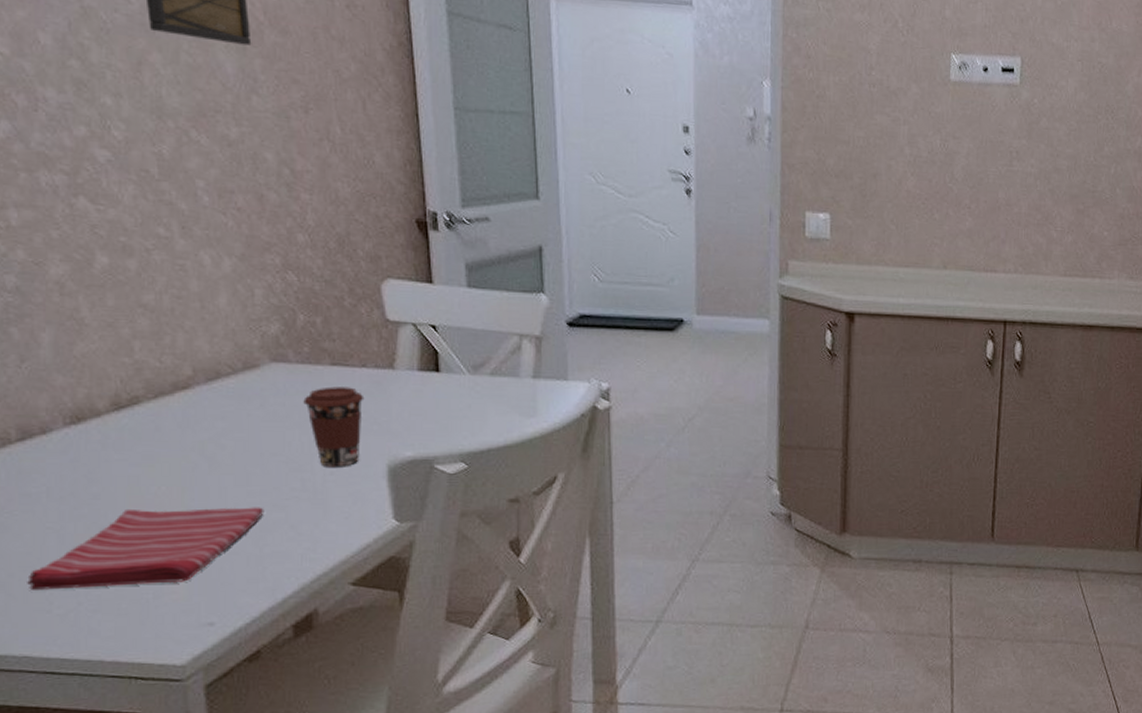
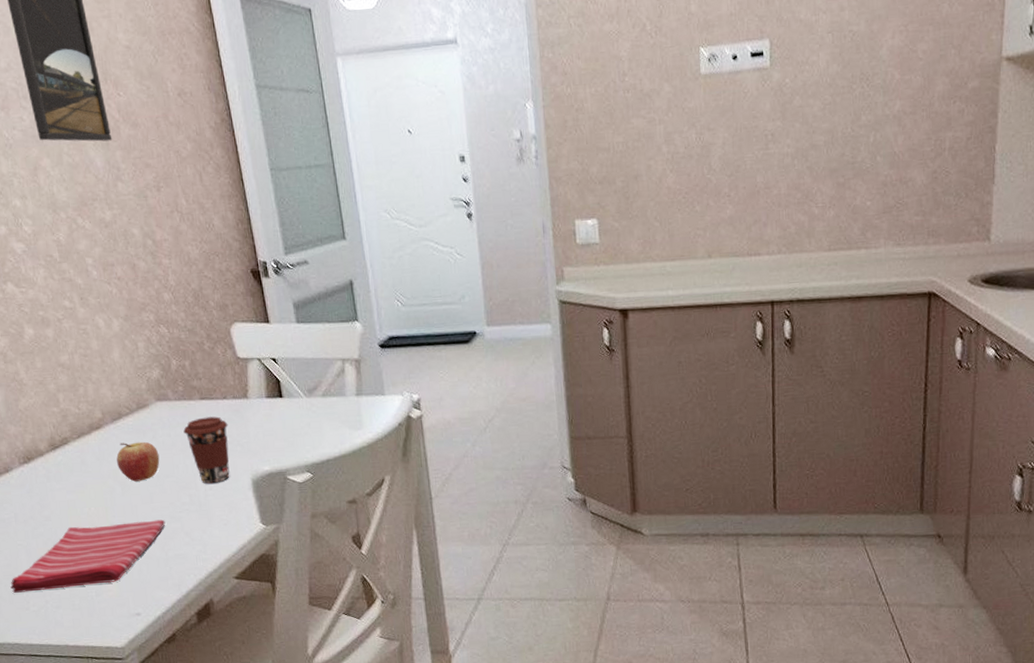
fruit: none [206,409,266,458] -> present [116,441,160,482]

